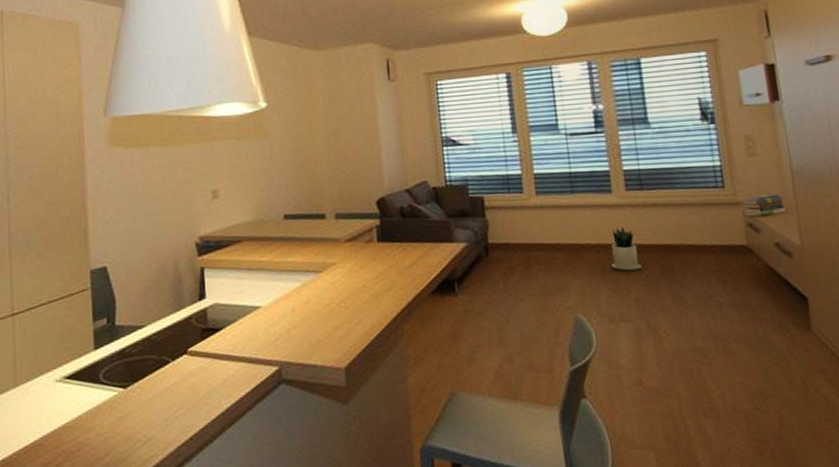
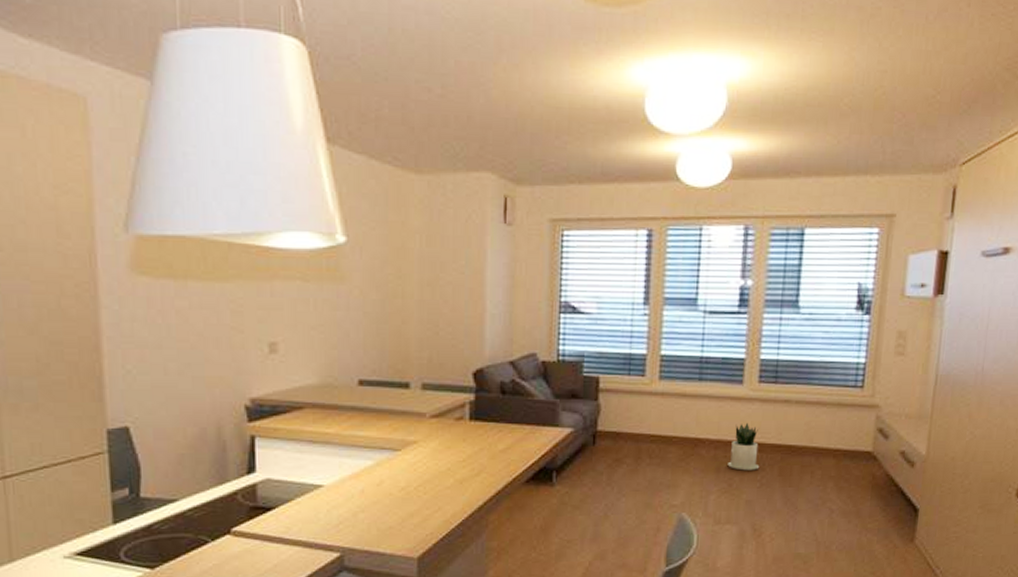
books: present [741,193,786,217] -> none [876,398,920,422]

